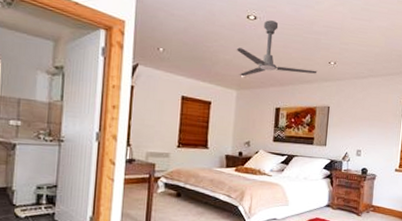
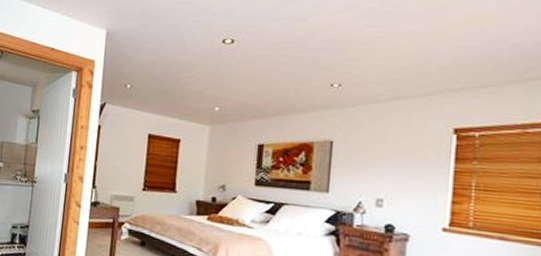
ceiling fan: present [236,20,318,77] -> none [209,42,315,110]

